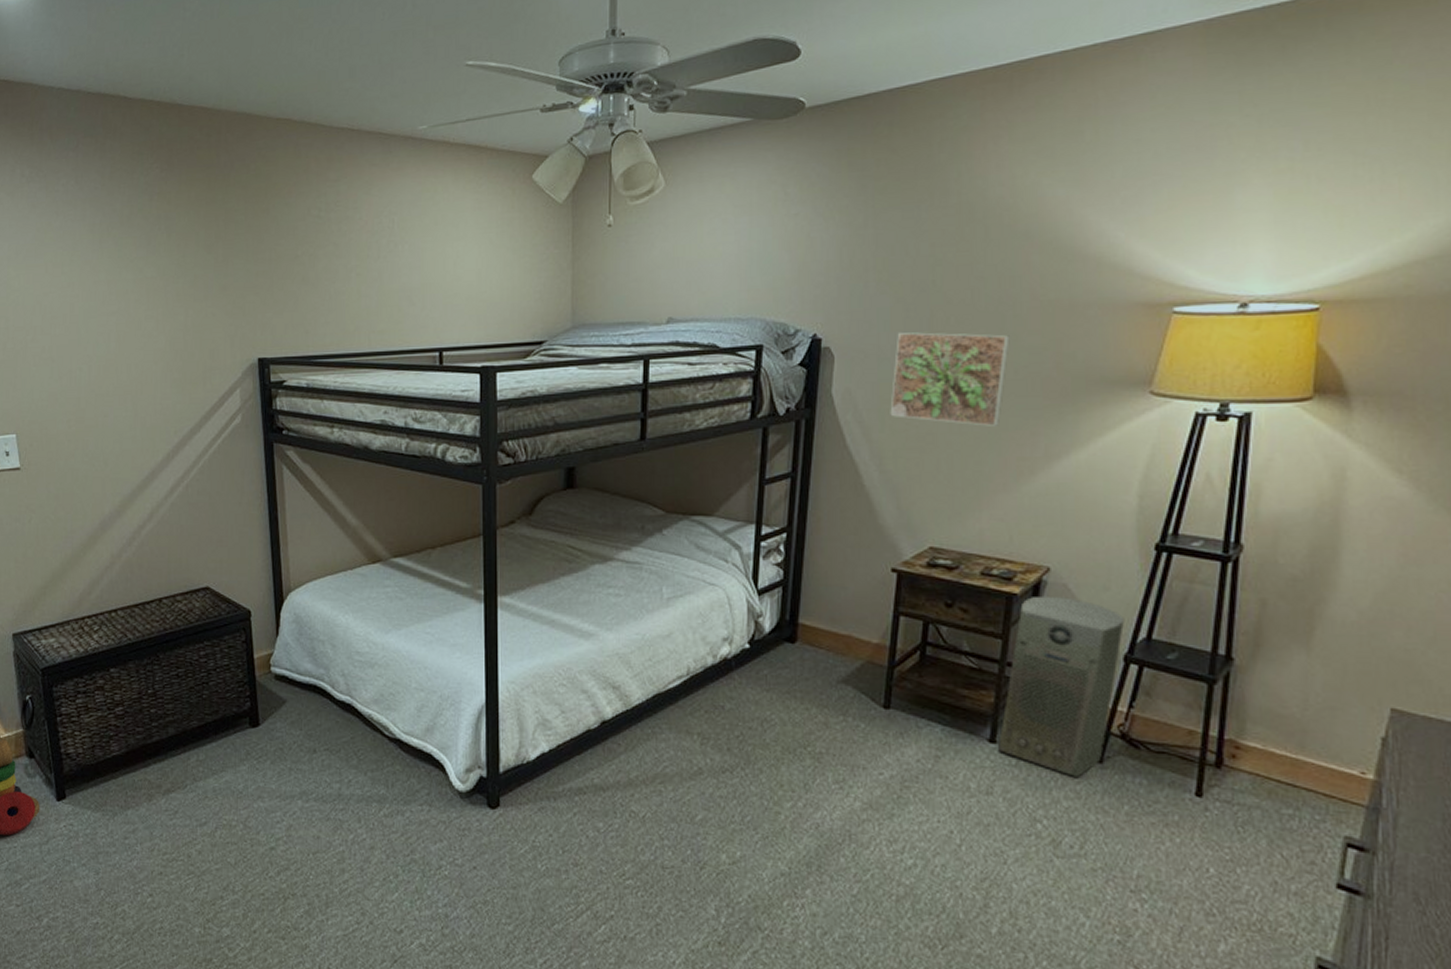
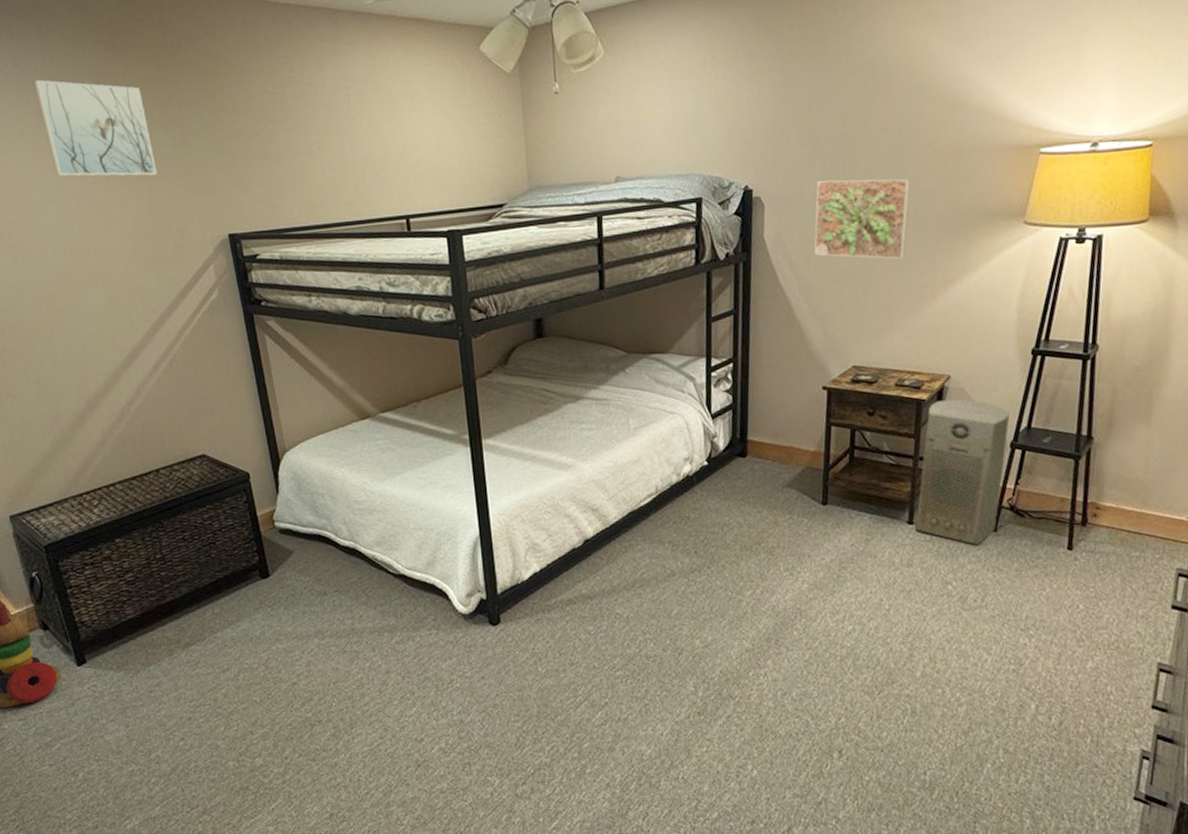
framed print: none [91,197,196,295] -> present [33,80,157,176]

